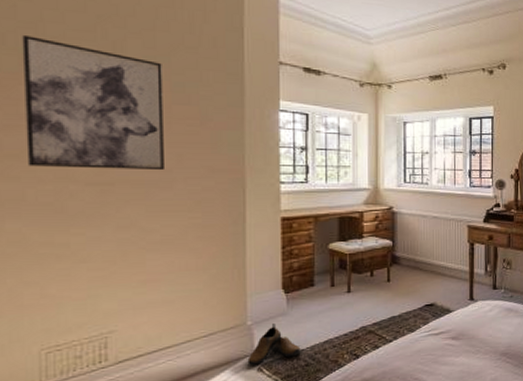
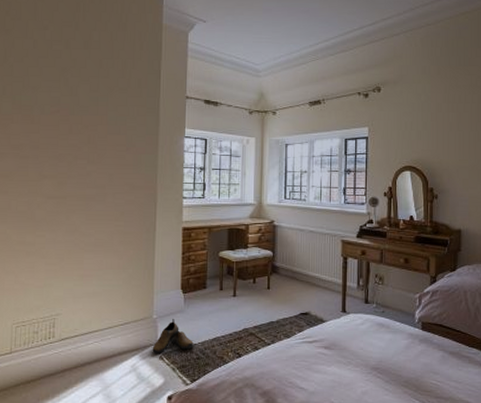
wall art: present [22,34,166,171] -> none [12,86,102,187]

